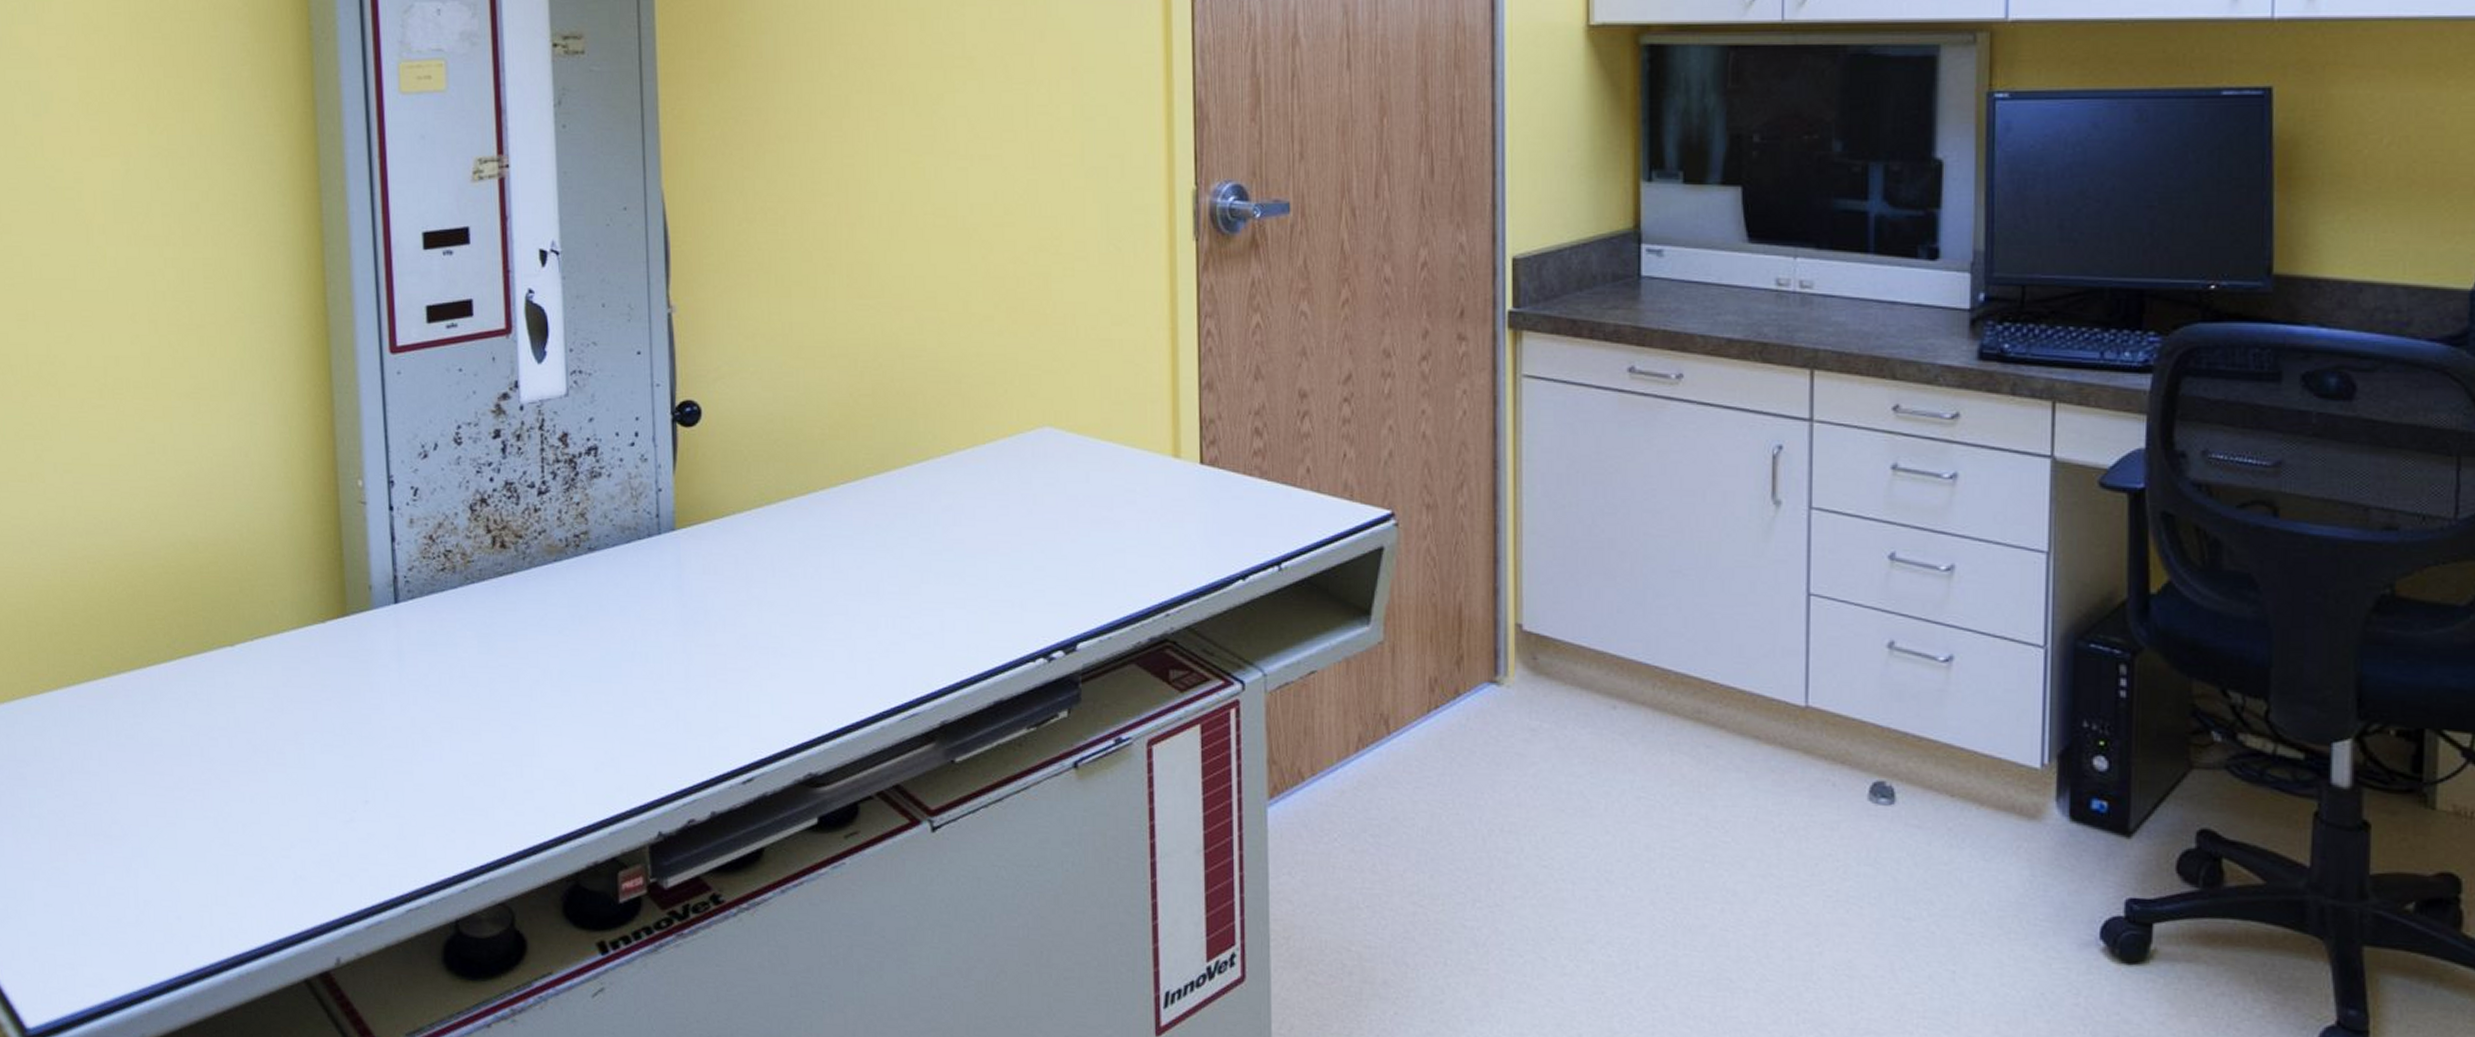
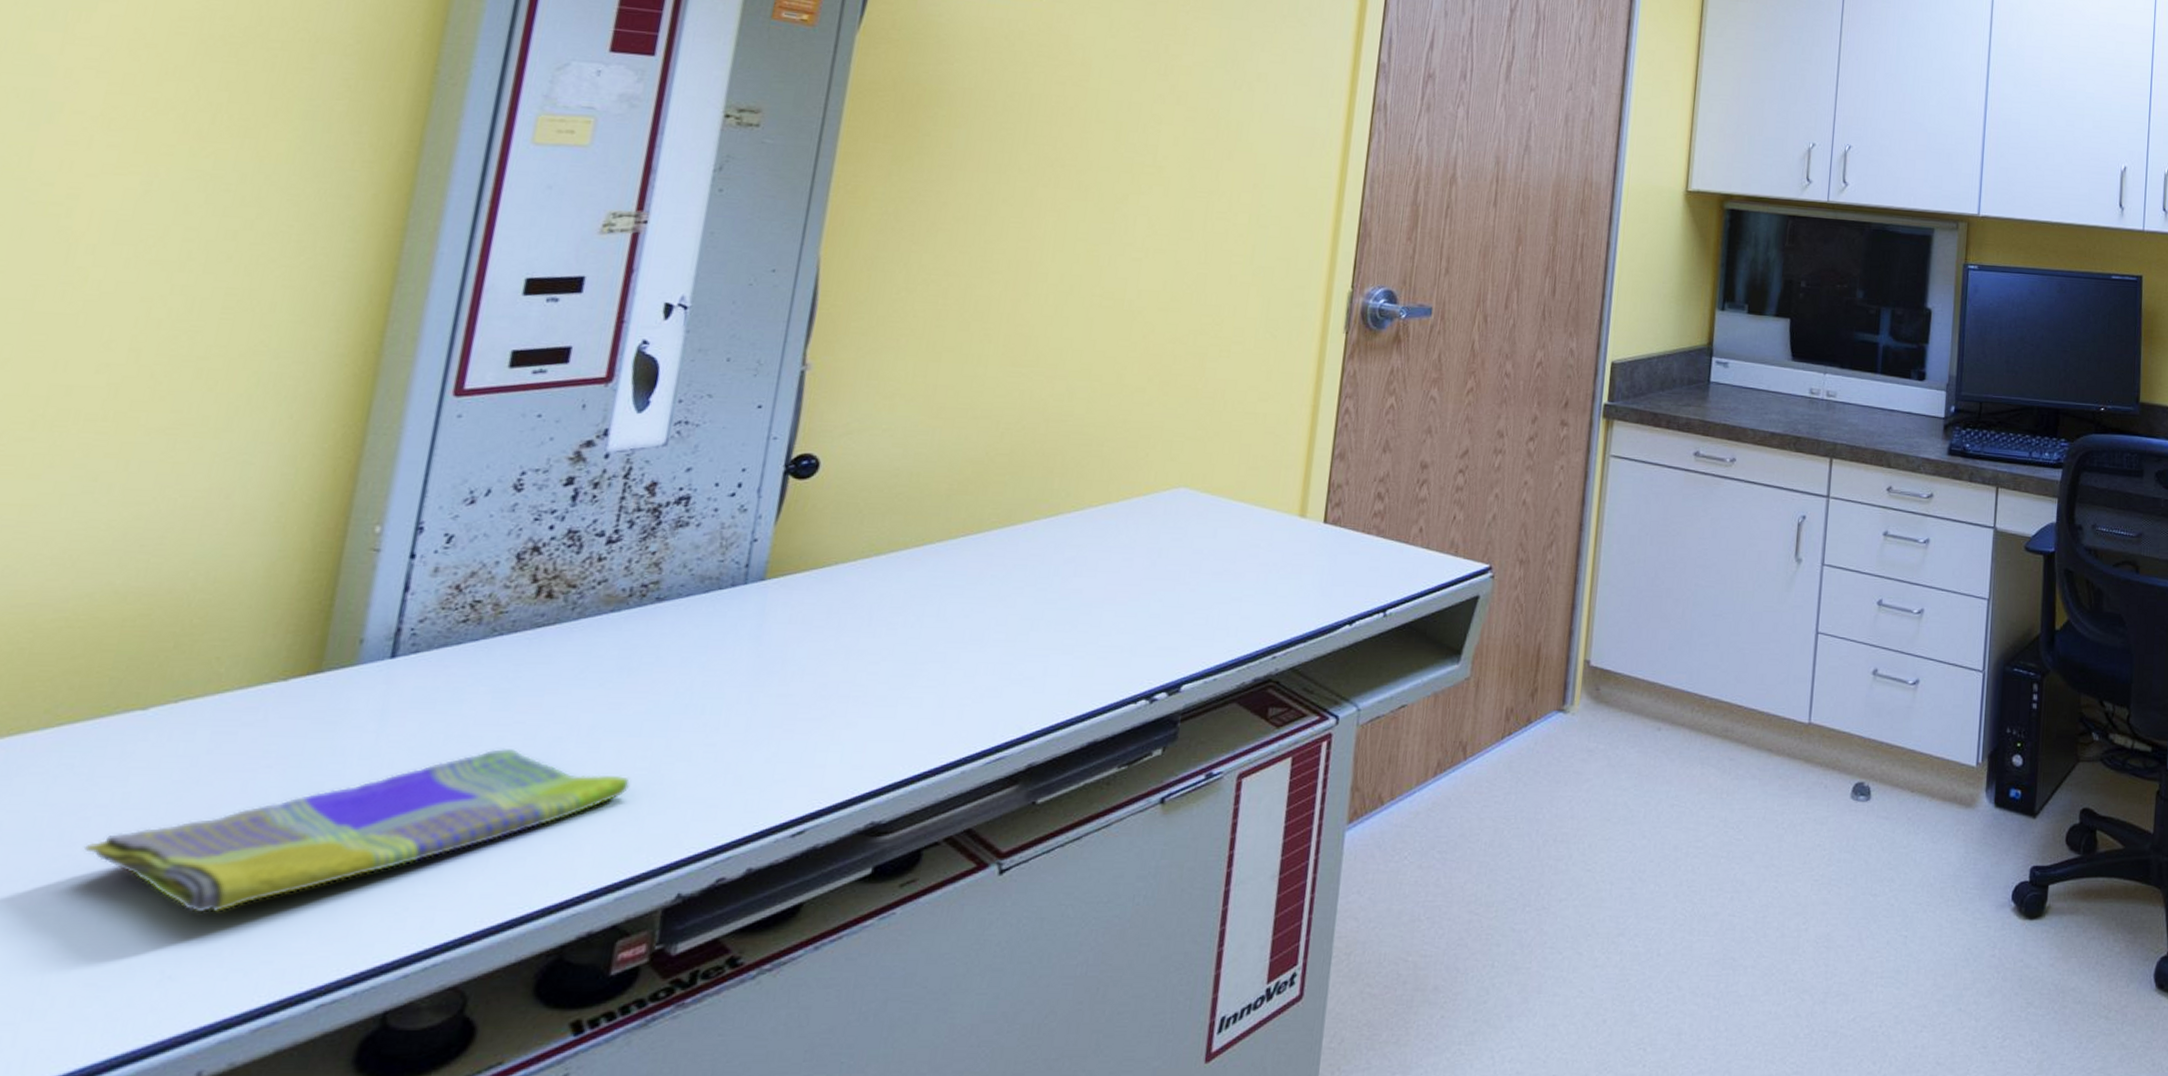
dish towel: none [218,689,601,825] -> present [83,749,630,913]

